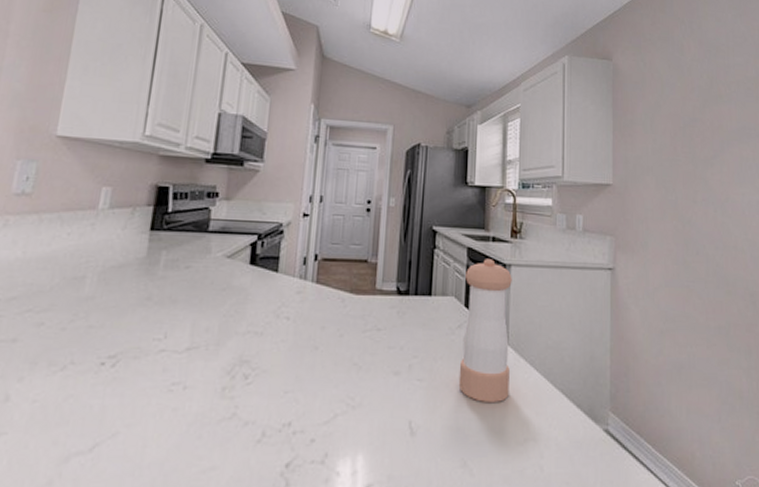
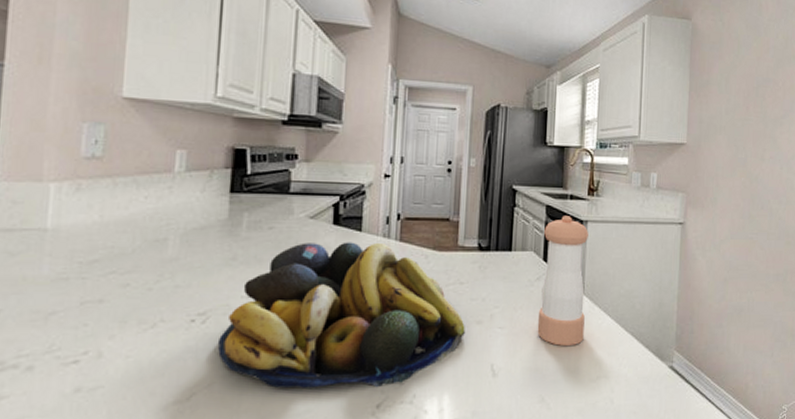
fruit bowl: none [125,283,382,445] -> present [217,242,465,388]

